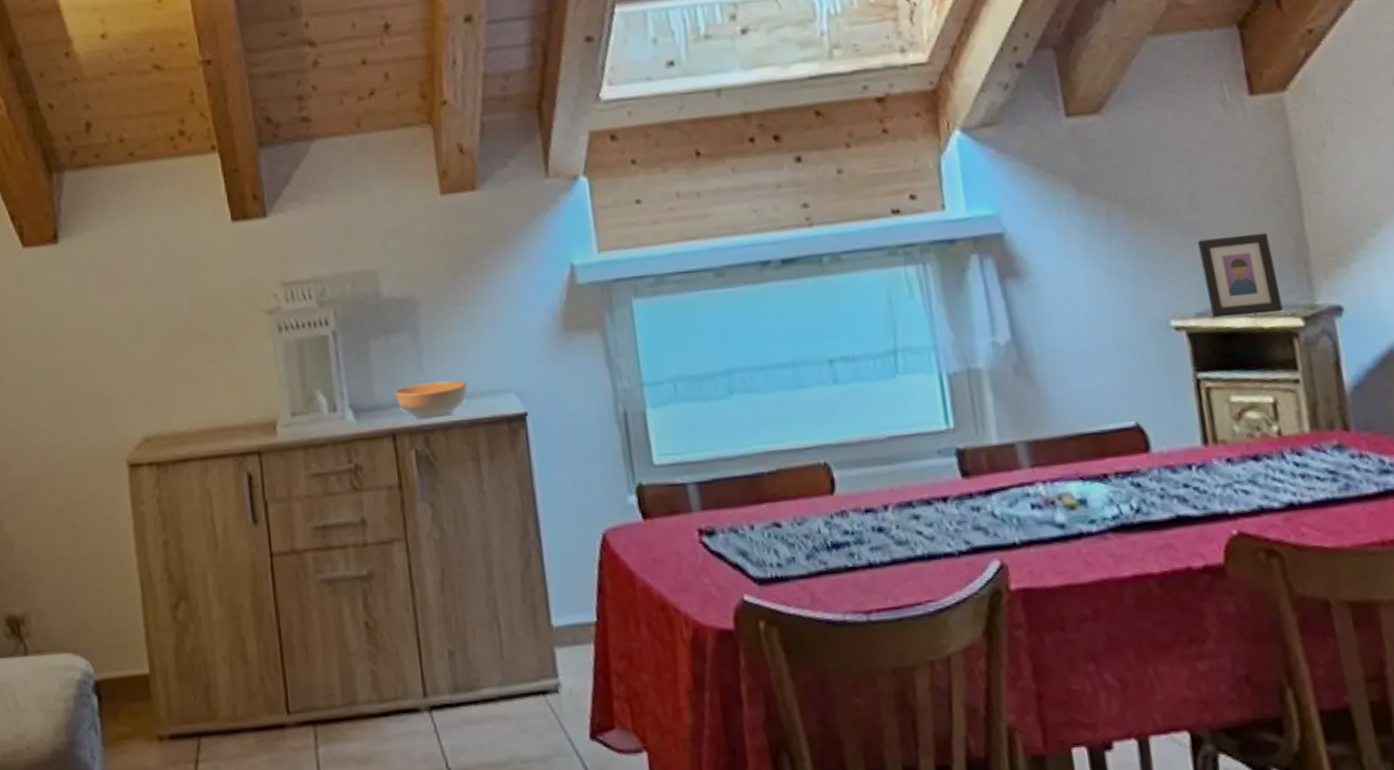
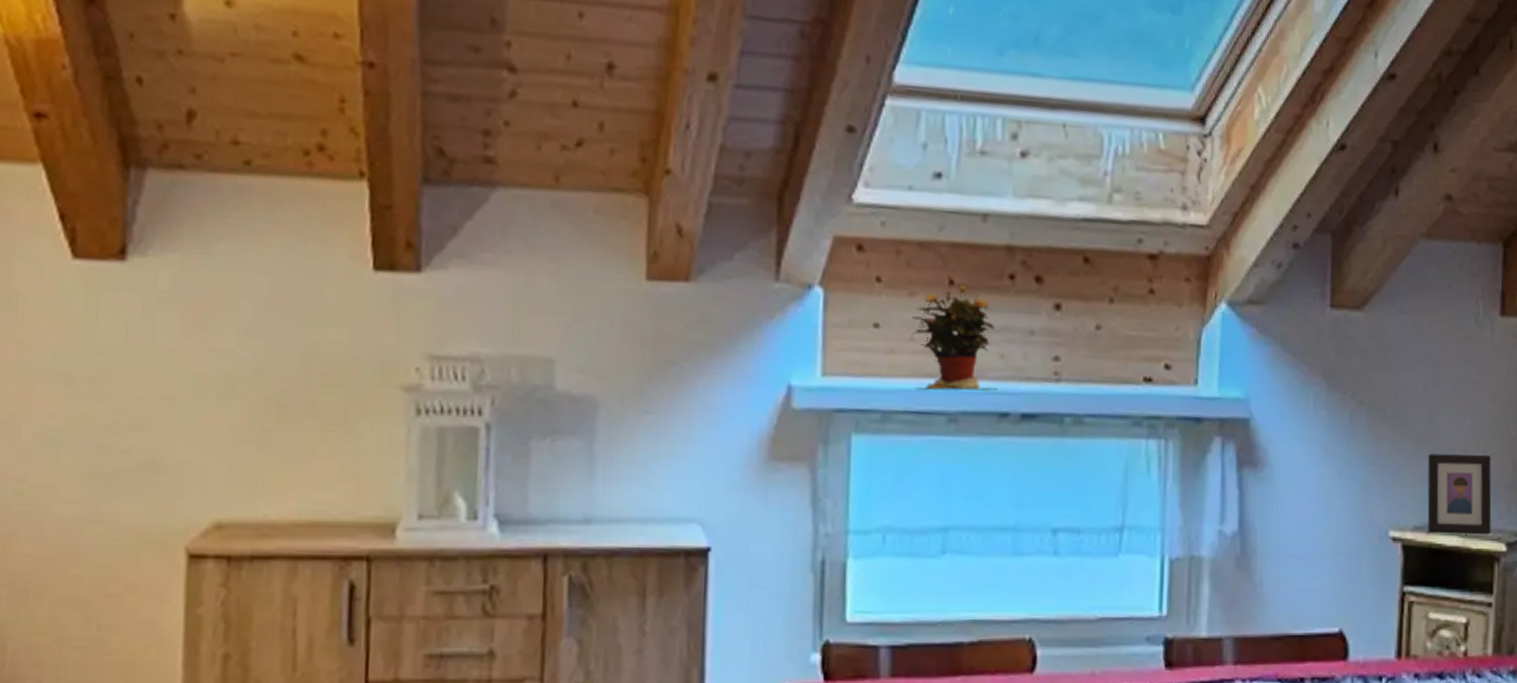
bowl: present [394,380,467,419] -> none [553,499,644,542]
flower arrangement: none [668,155,756,253] -> present [910,286,998,391]

